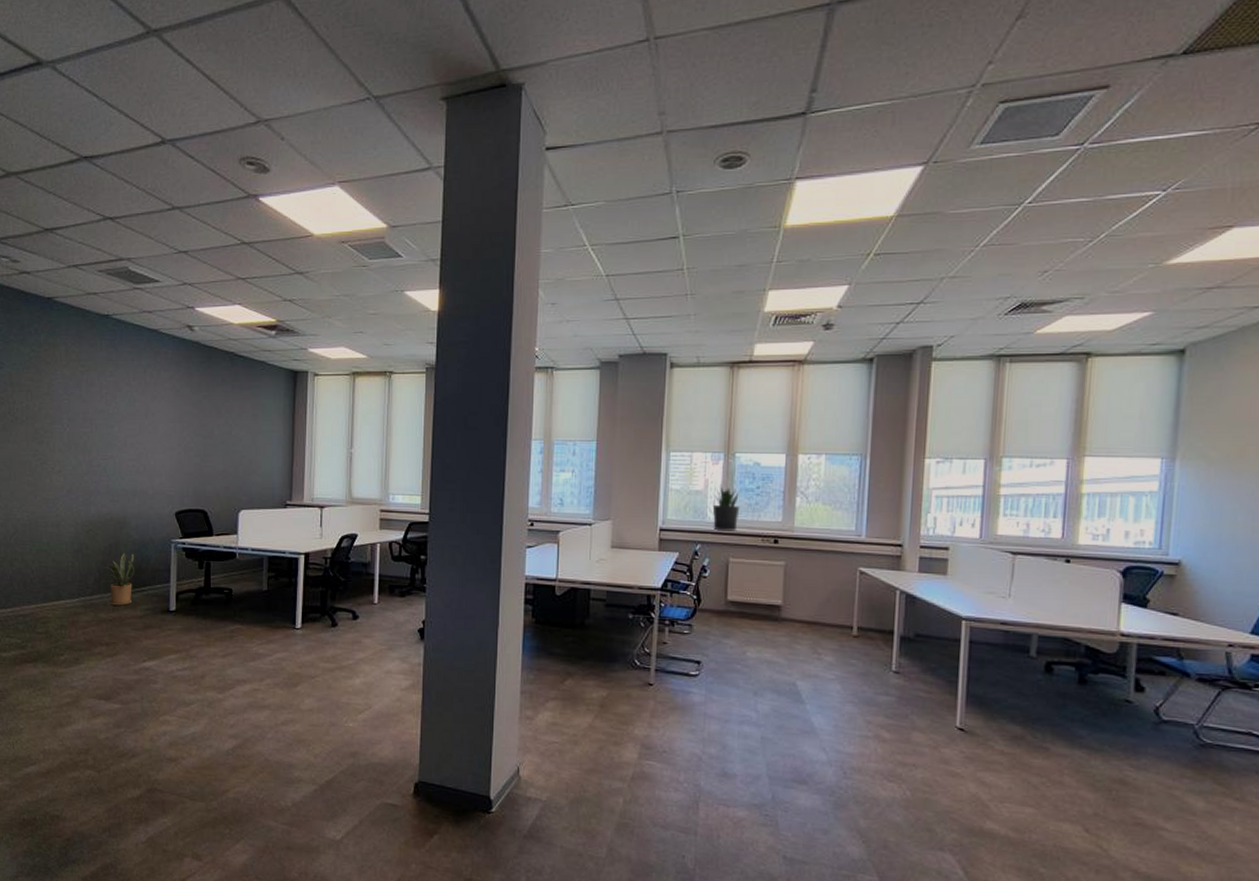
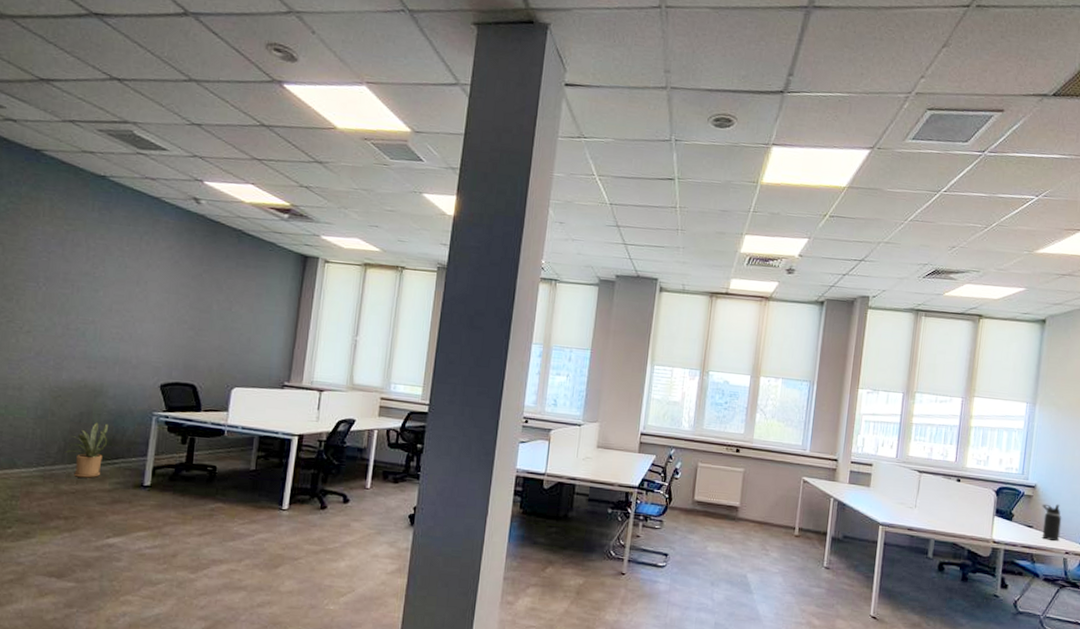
planter: present [712,484,740,531] -> none [686,398,710,440]
water bottle: none [1190,583,1222,632] -> present [1041,503,1062,542]

